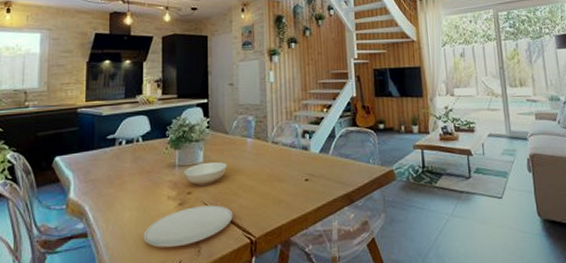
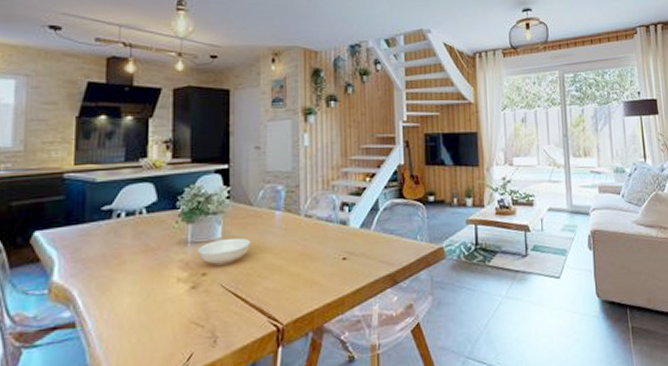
plate: present [143,205,233,248] -> none [146,288,257,339]

